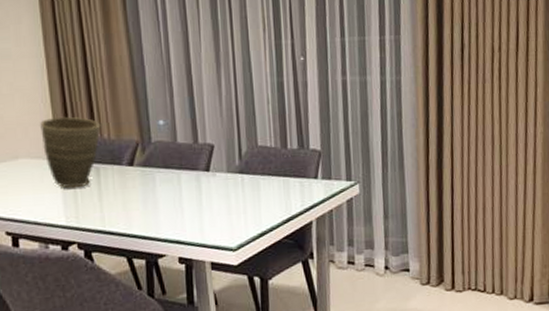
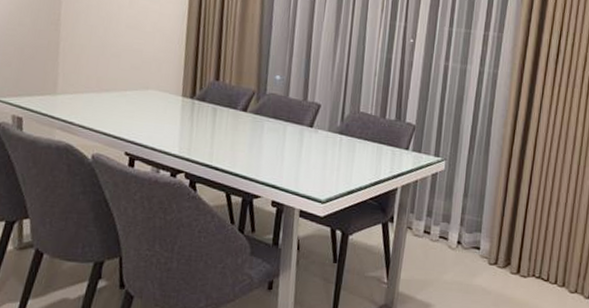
vase: present [40,116,101,188] -> none [171,58,225,124]

